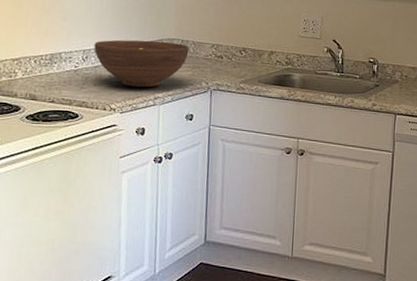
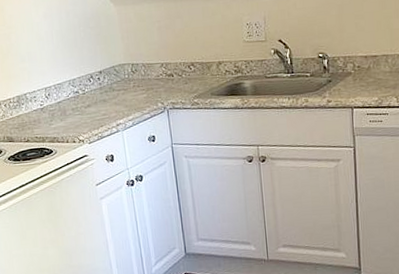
fruit bowl: present [94,39,189,88] -> none [53,67,141,117]

